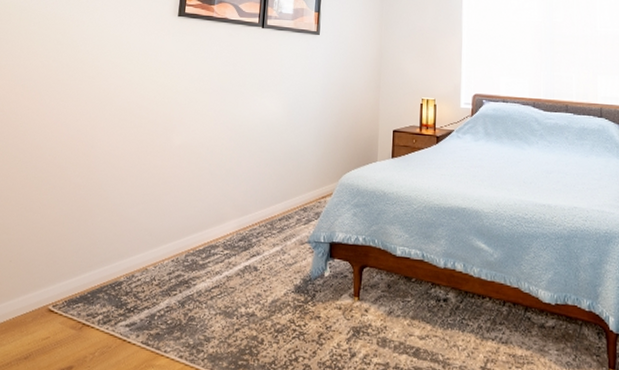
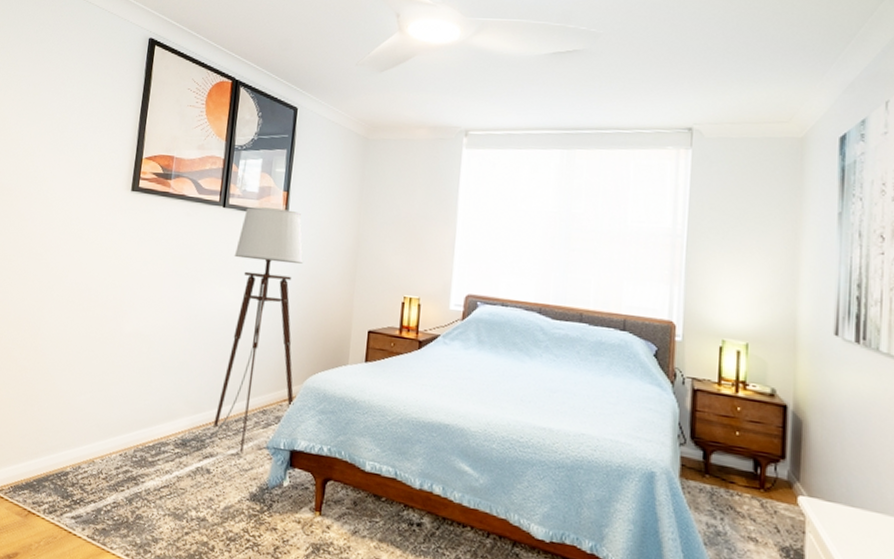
floor lamp: none [226,26,334,250] -> present [177,206,303,454]

